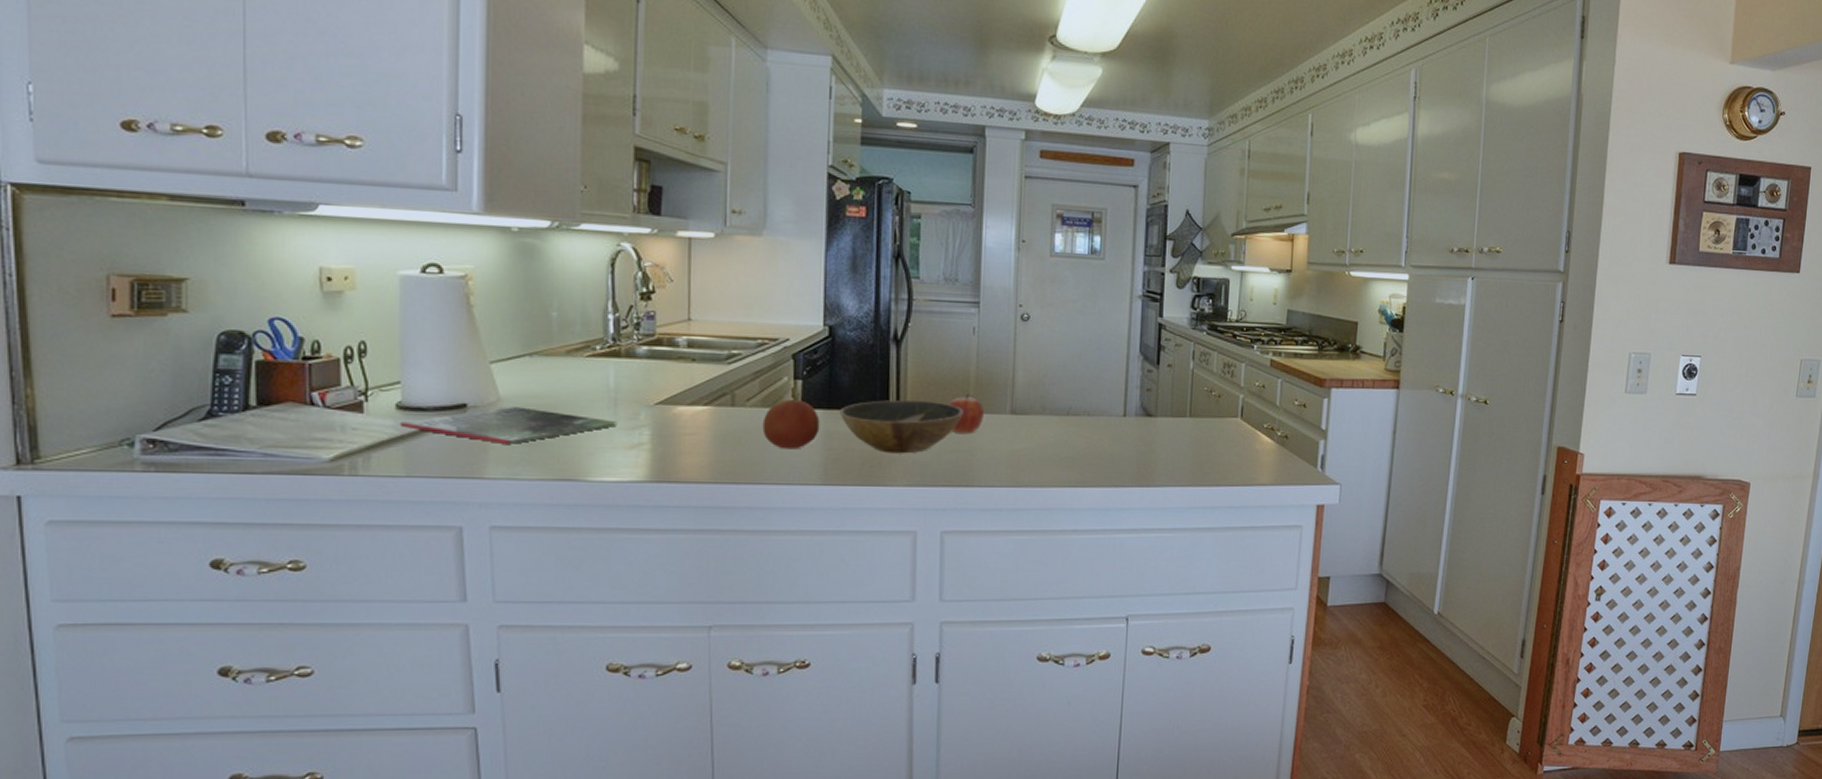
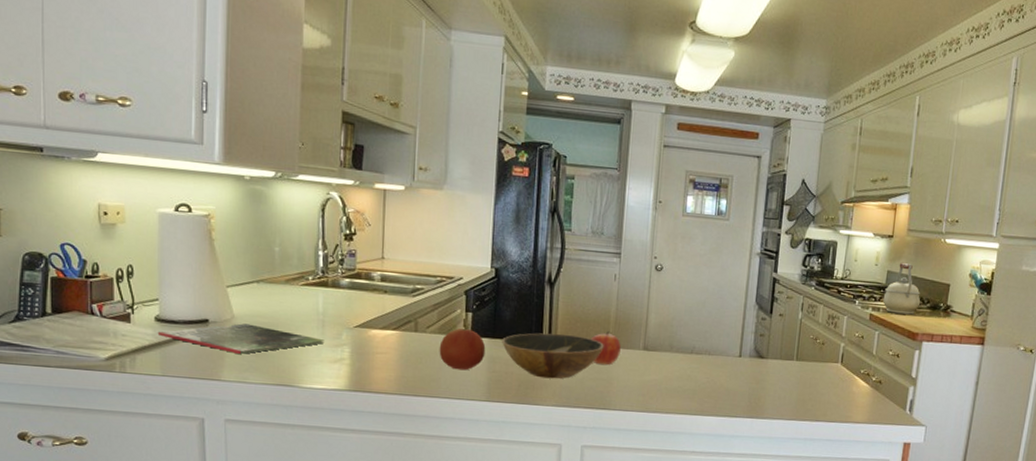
kettle: none [1284,299,1327,358] -> present [882,262,921,315]

